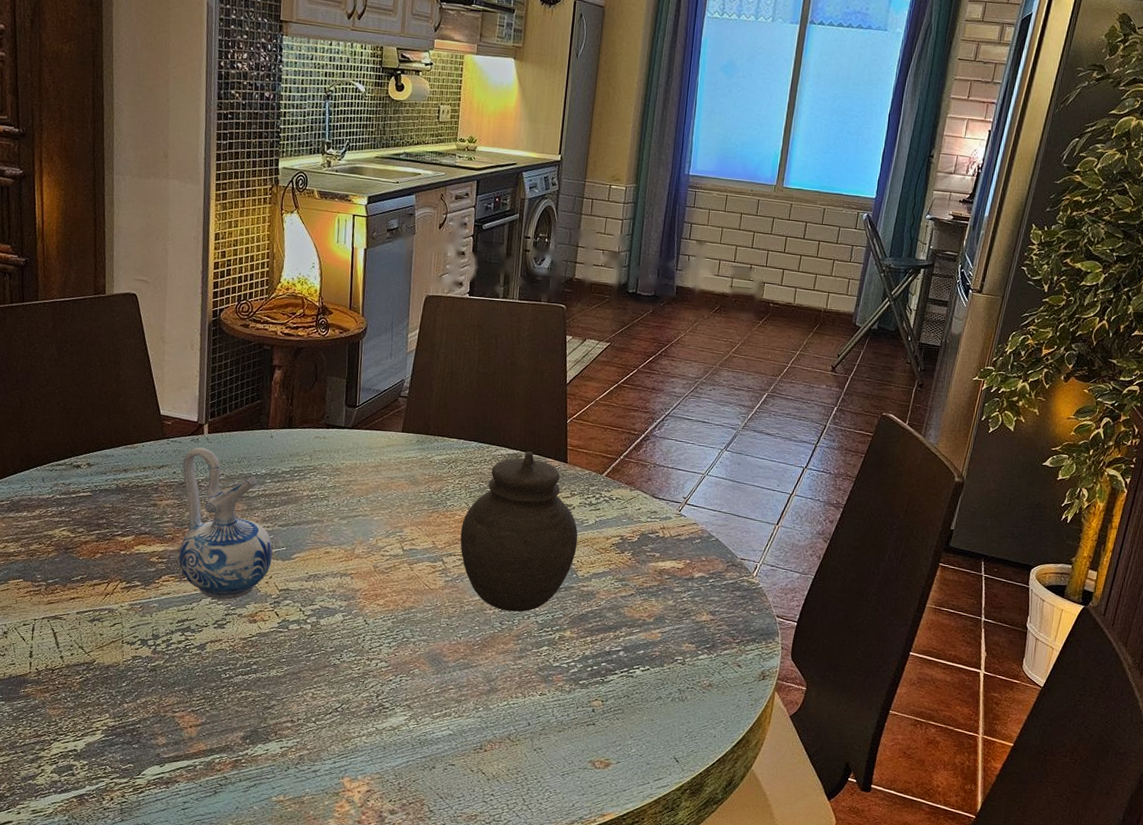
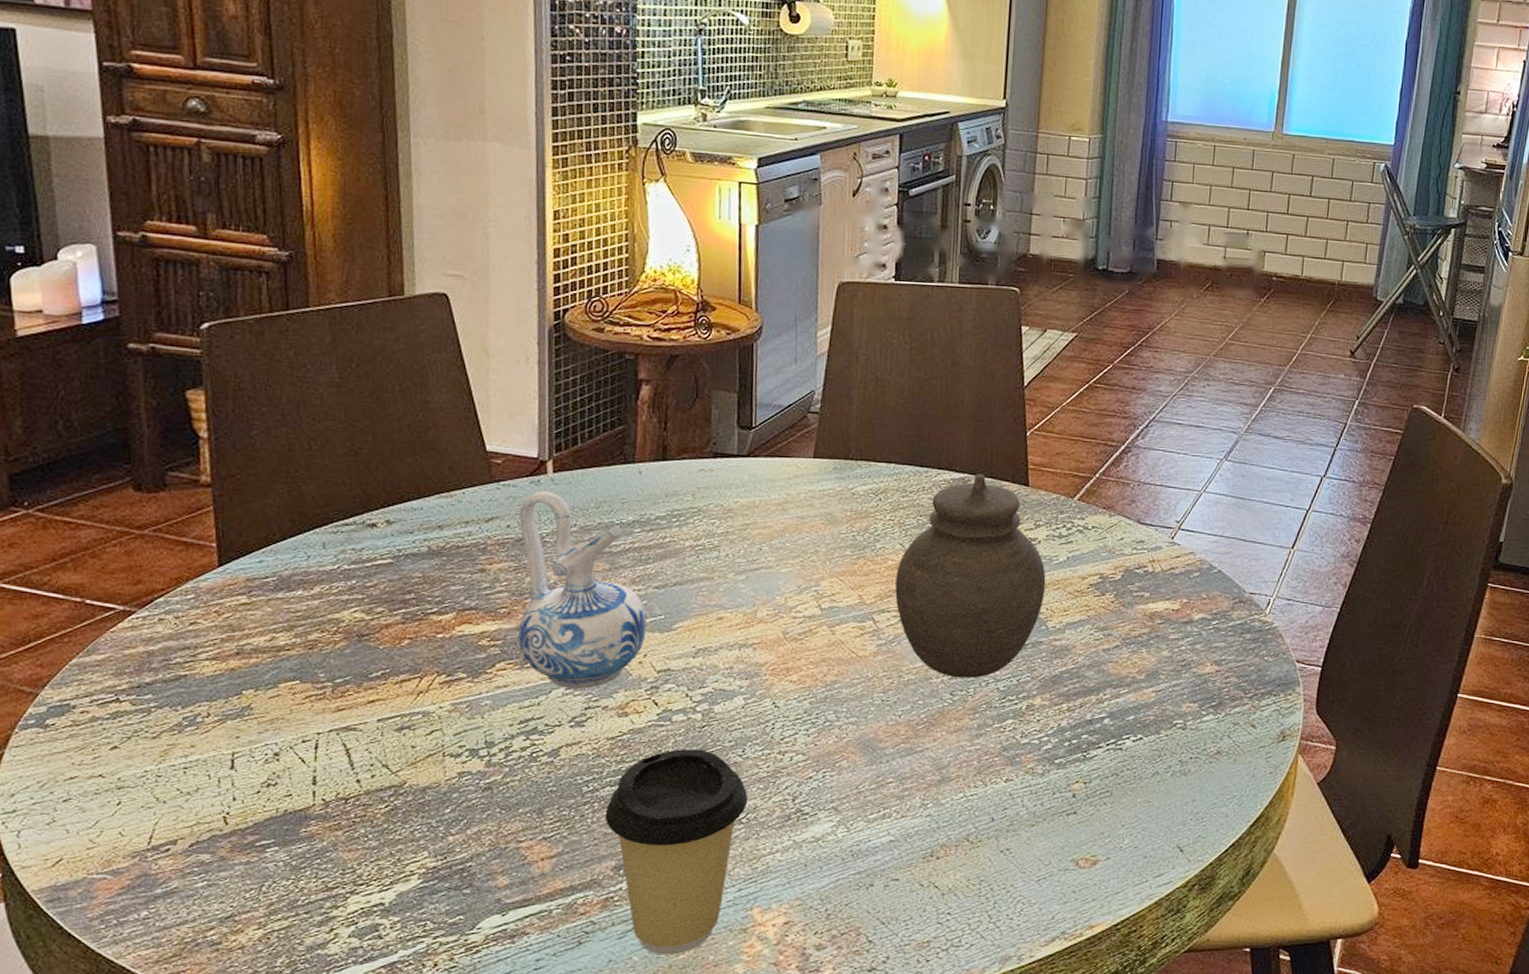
coffee cup: none [237,650,343,808] -> present [604,749,748,955]

